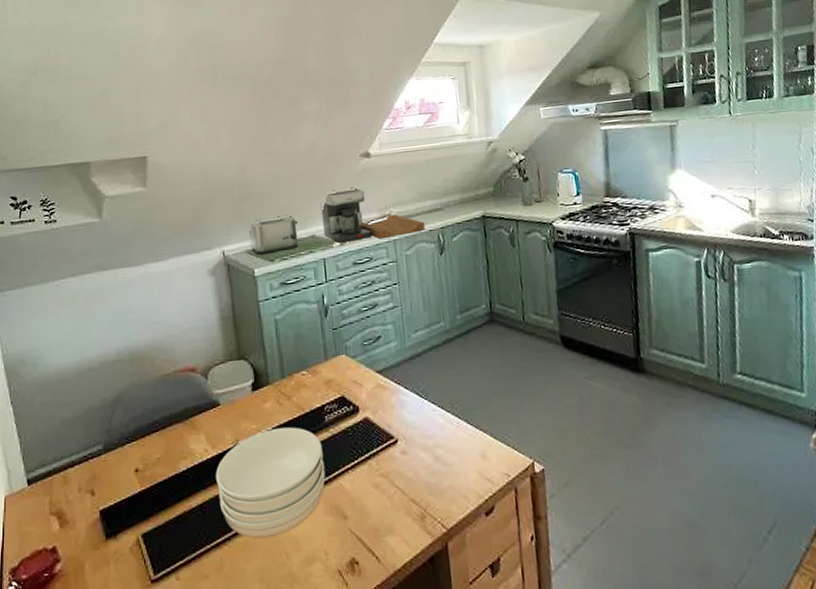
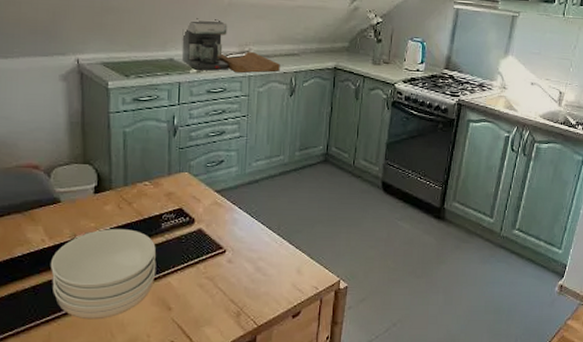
toaster: present [249,215,299,256] -> none [107,34,158,70]

